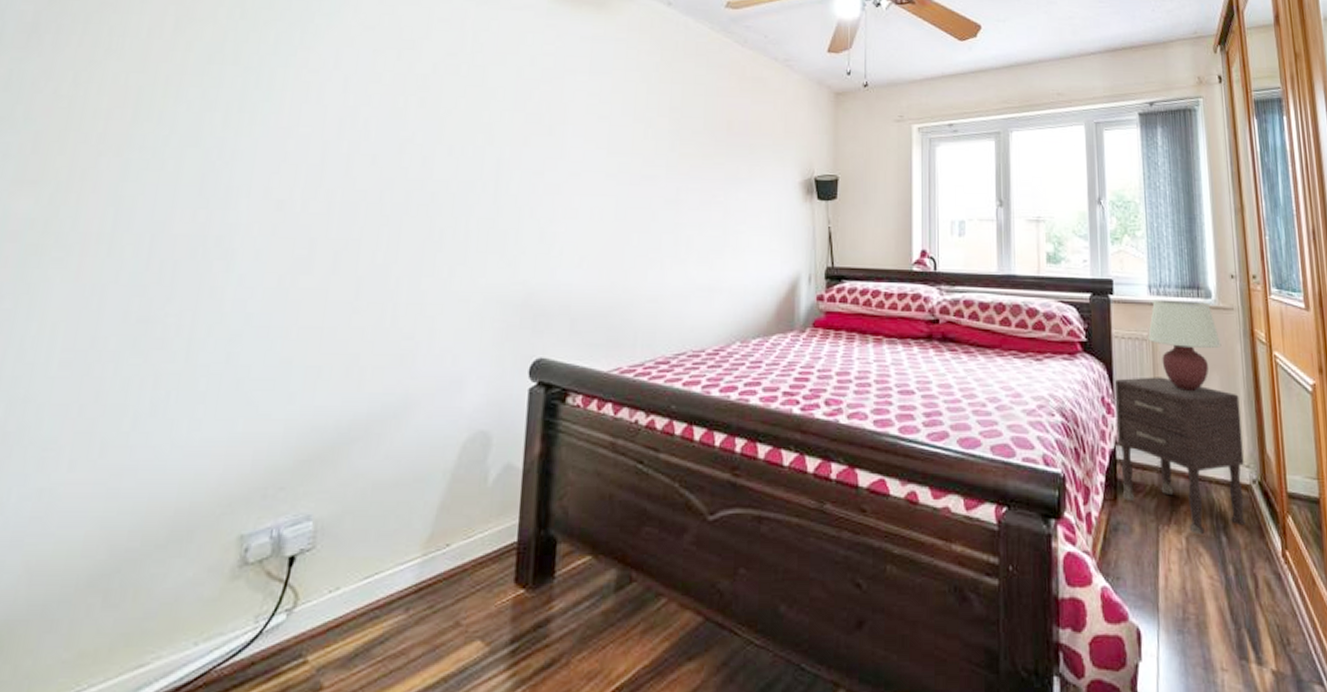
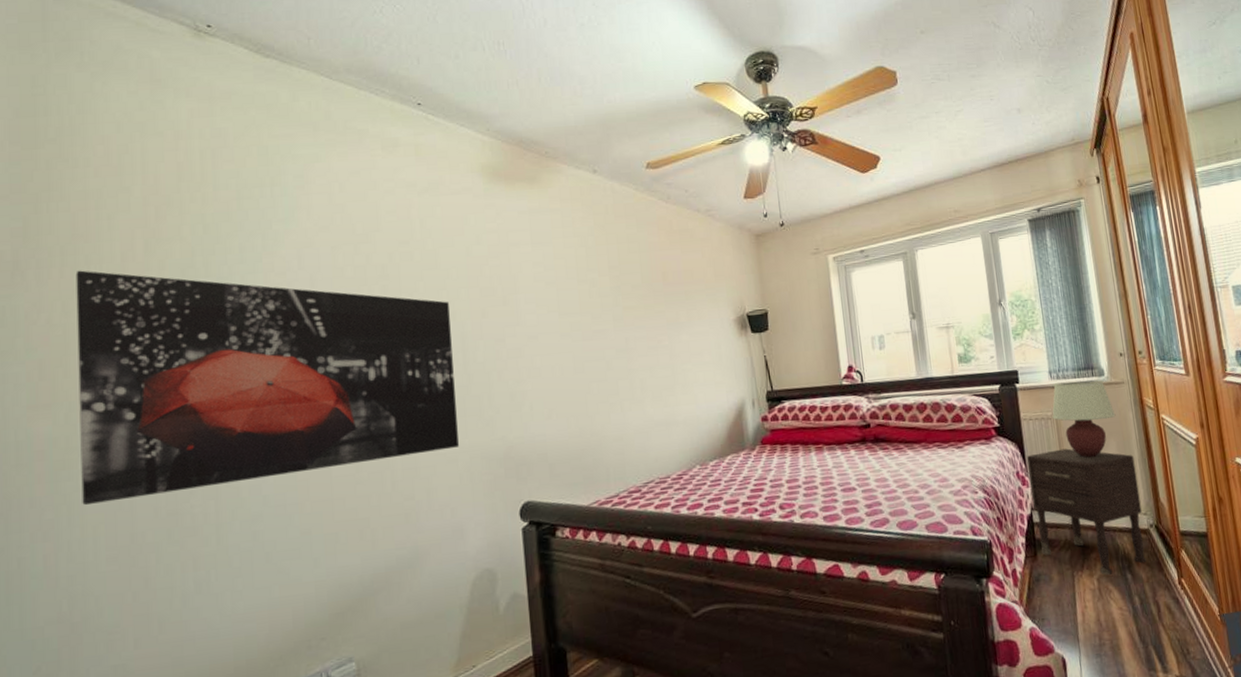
wall art: none [46,41,489,299] -> present [76,270,459,506]

